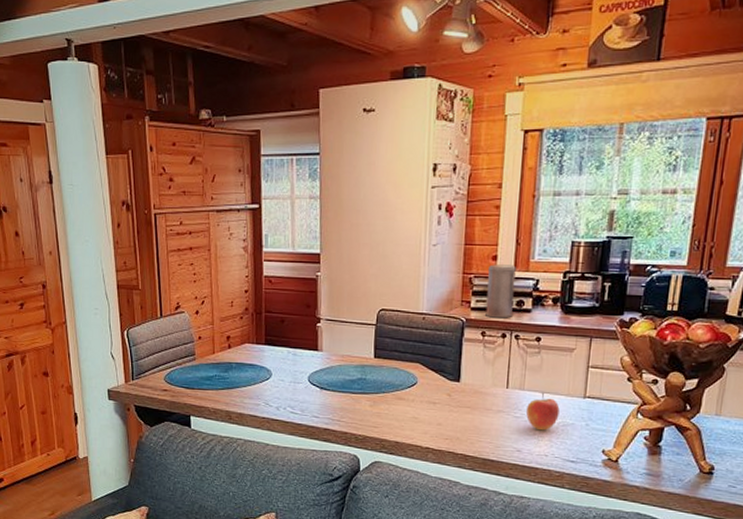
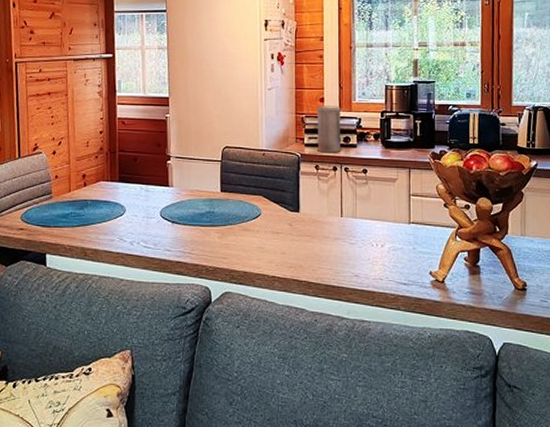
apple: present [525,392,560,431] -> none [359,219,389,256]

